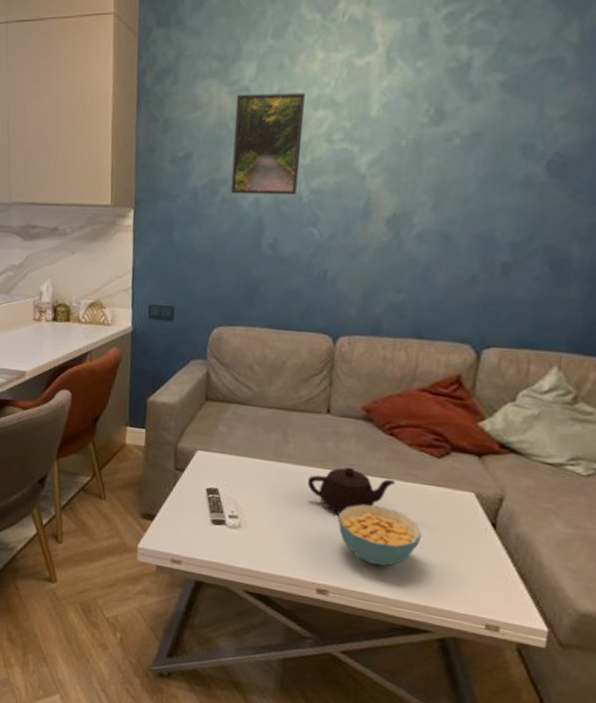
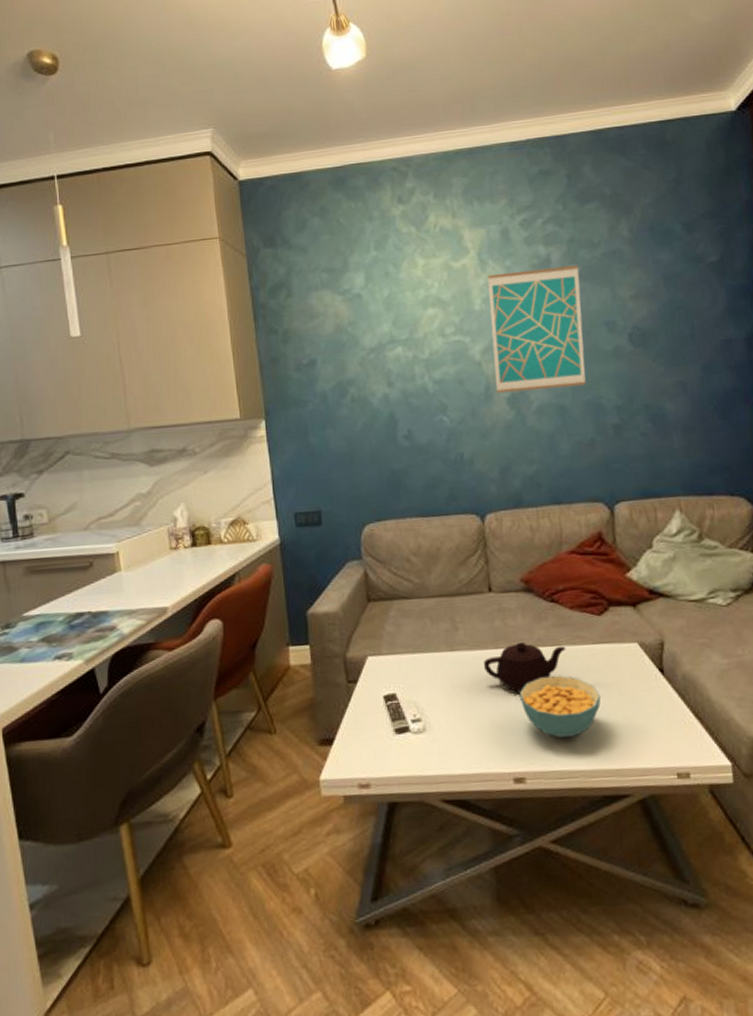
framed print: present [230,93,306,195] -> none [350,295,422,393]
wall art: none [376,73,505,214] -> present [487,265,586,393]

